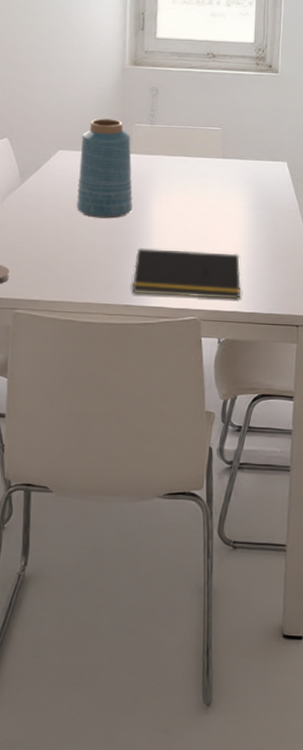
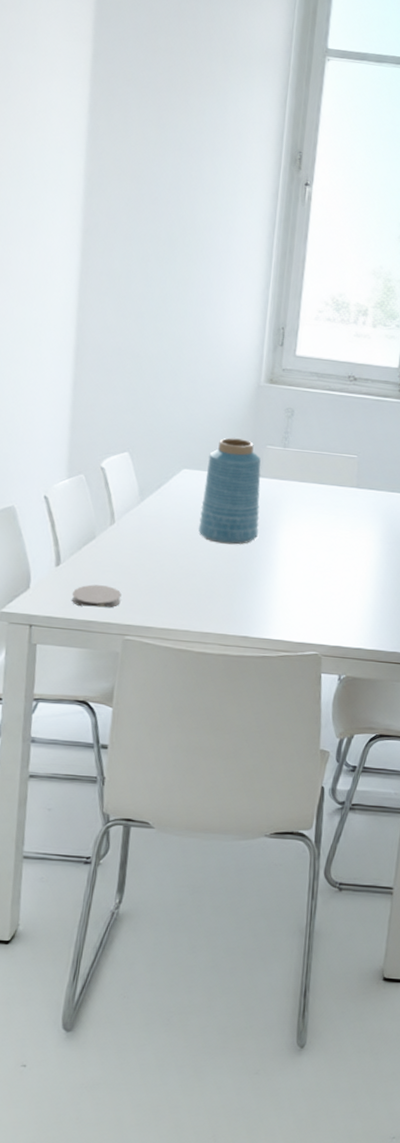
notepad: present [132,247,241,299] -> none [252,576,368,636]

